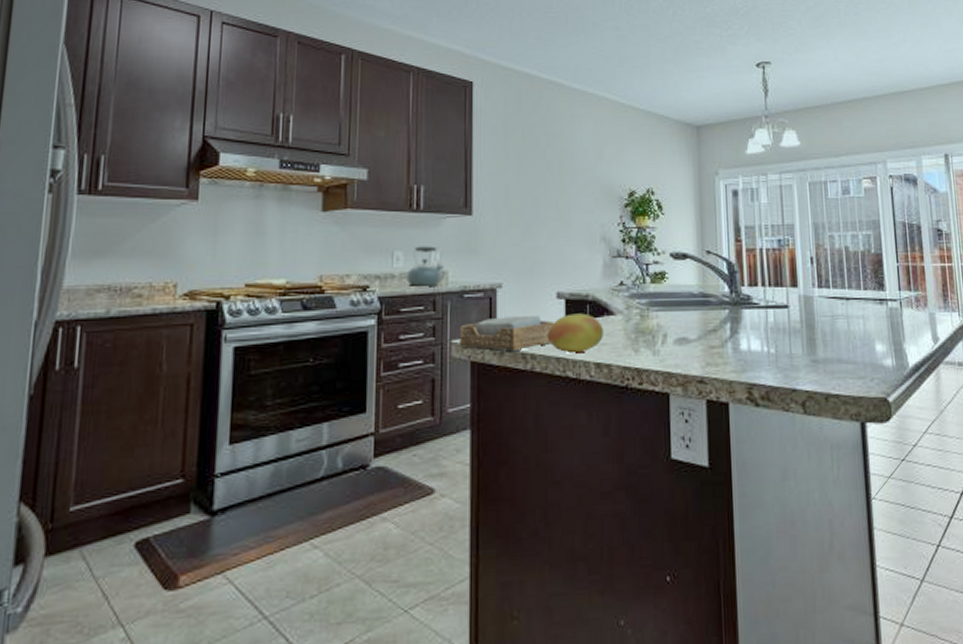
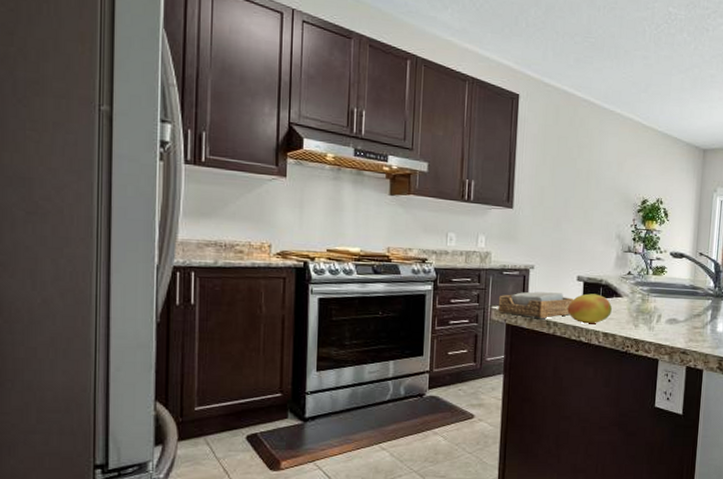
kettle: present [406,246,444,288] -> none [457,230,488,264]

